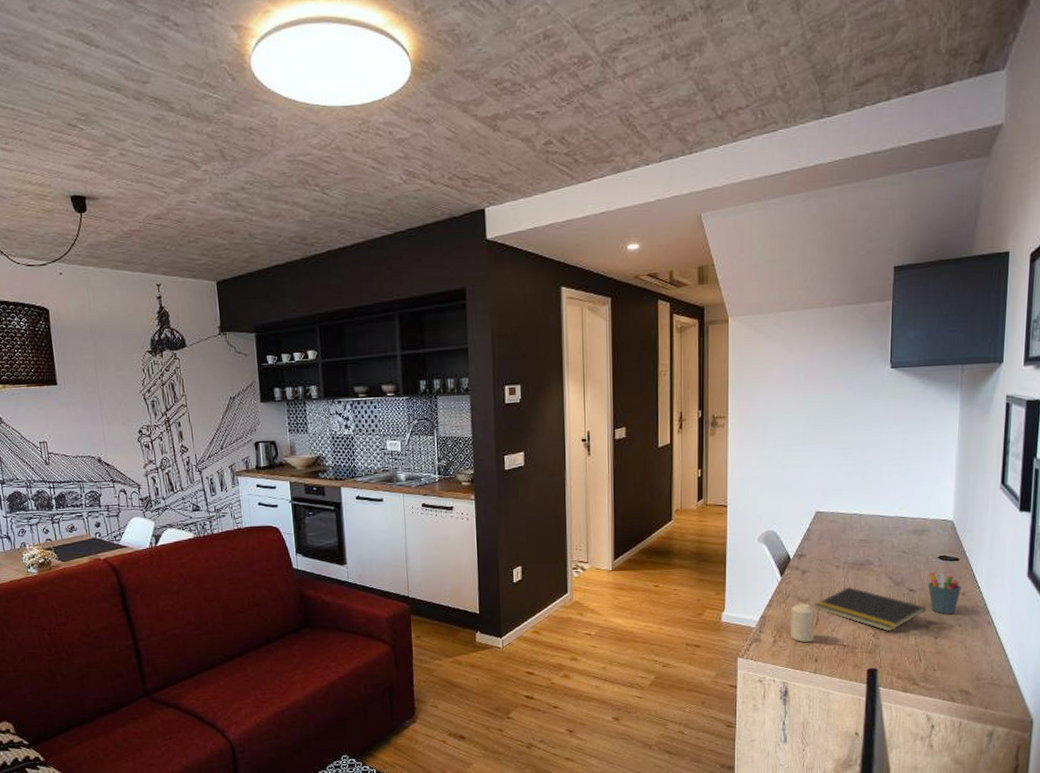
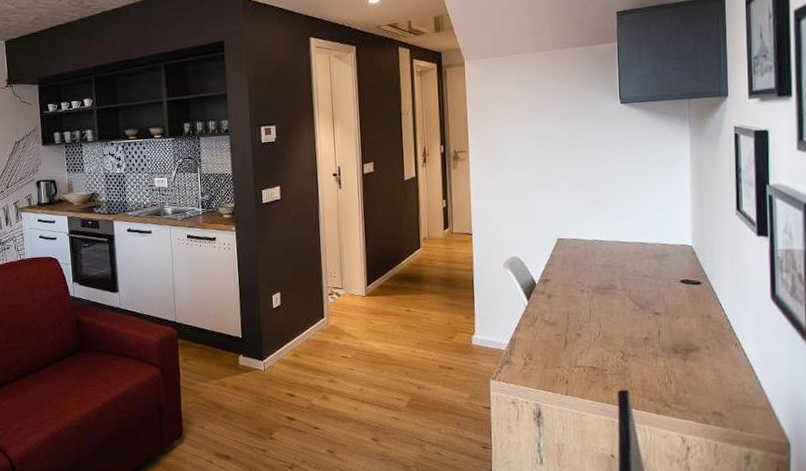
candle: present [791,603,814,643] -> none [539,326,563,365]
notepad: present [814,587,927,632] -> none [562,311,673,354]
pen holder: present [927,572,961,614] -> none [671,296,706,337]

